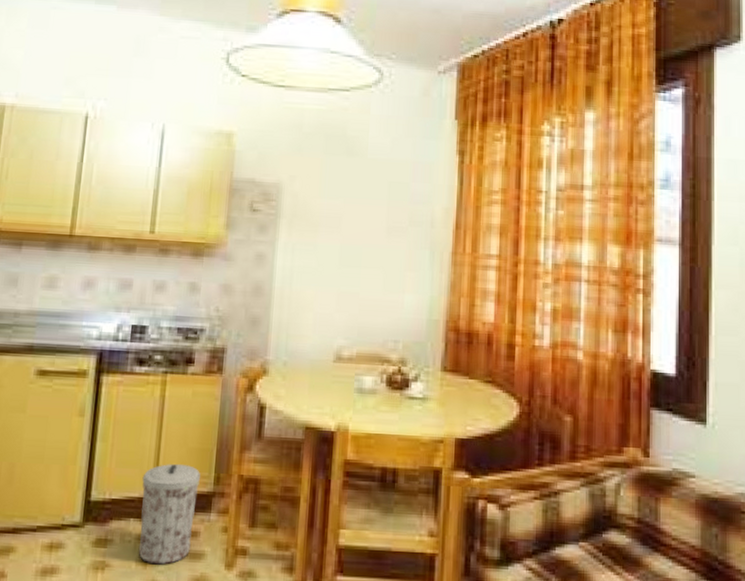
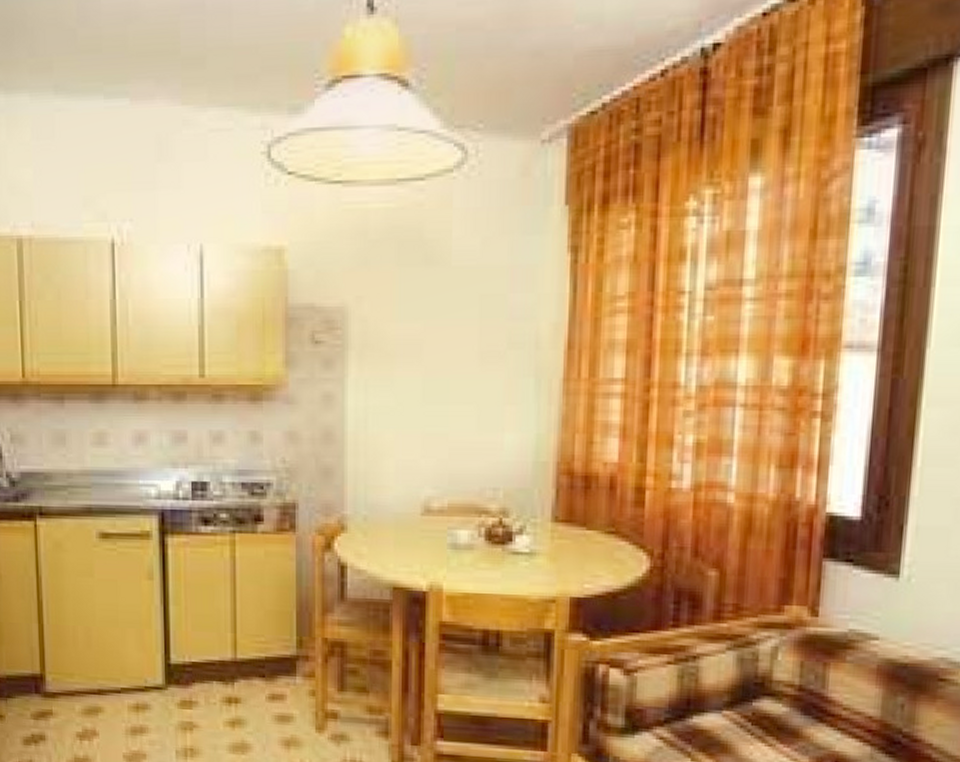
trash can: present [138,464,200,565] -> none [221,627,281,727]

